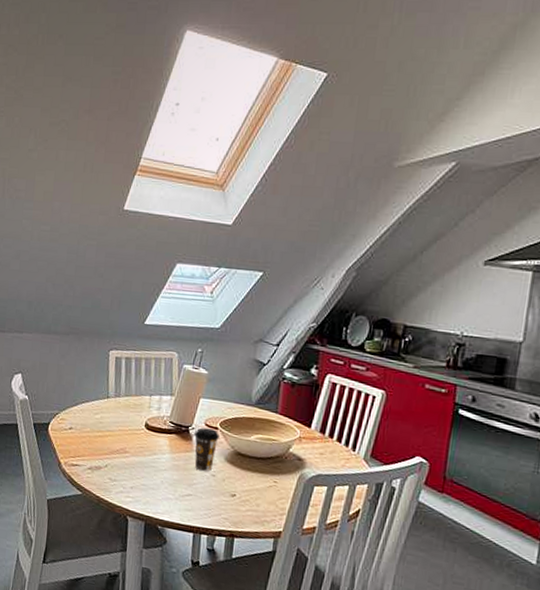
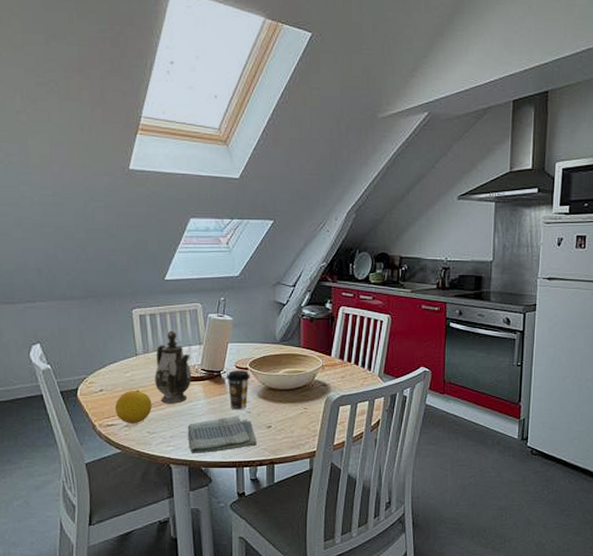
fruit: none [81,433,117,468] -> present [114,390,152,423]
teapot: none [122,377,161,454] -> present [155,330,192,404]
dish towel: none [148,476,219,514] -> present [187,415,257,454]

